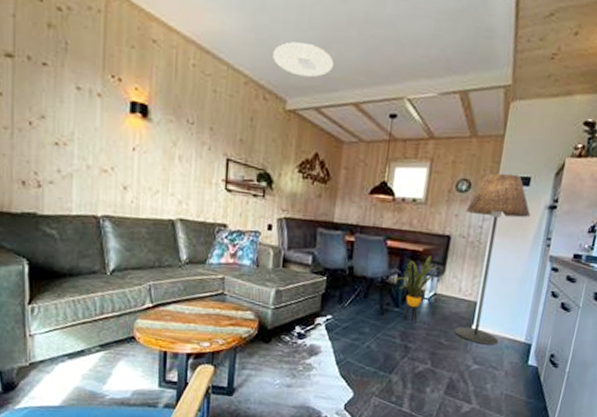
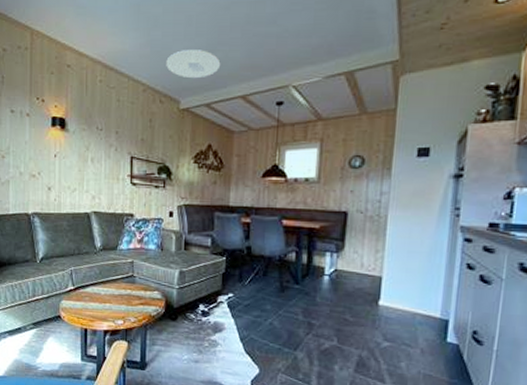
house plant: present [394,256,441,323] -> none [292,232,340,300]
floor lamp: present [454,173,531,345] -> none [359,146,434,321]

